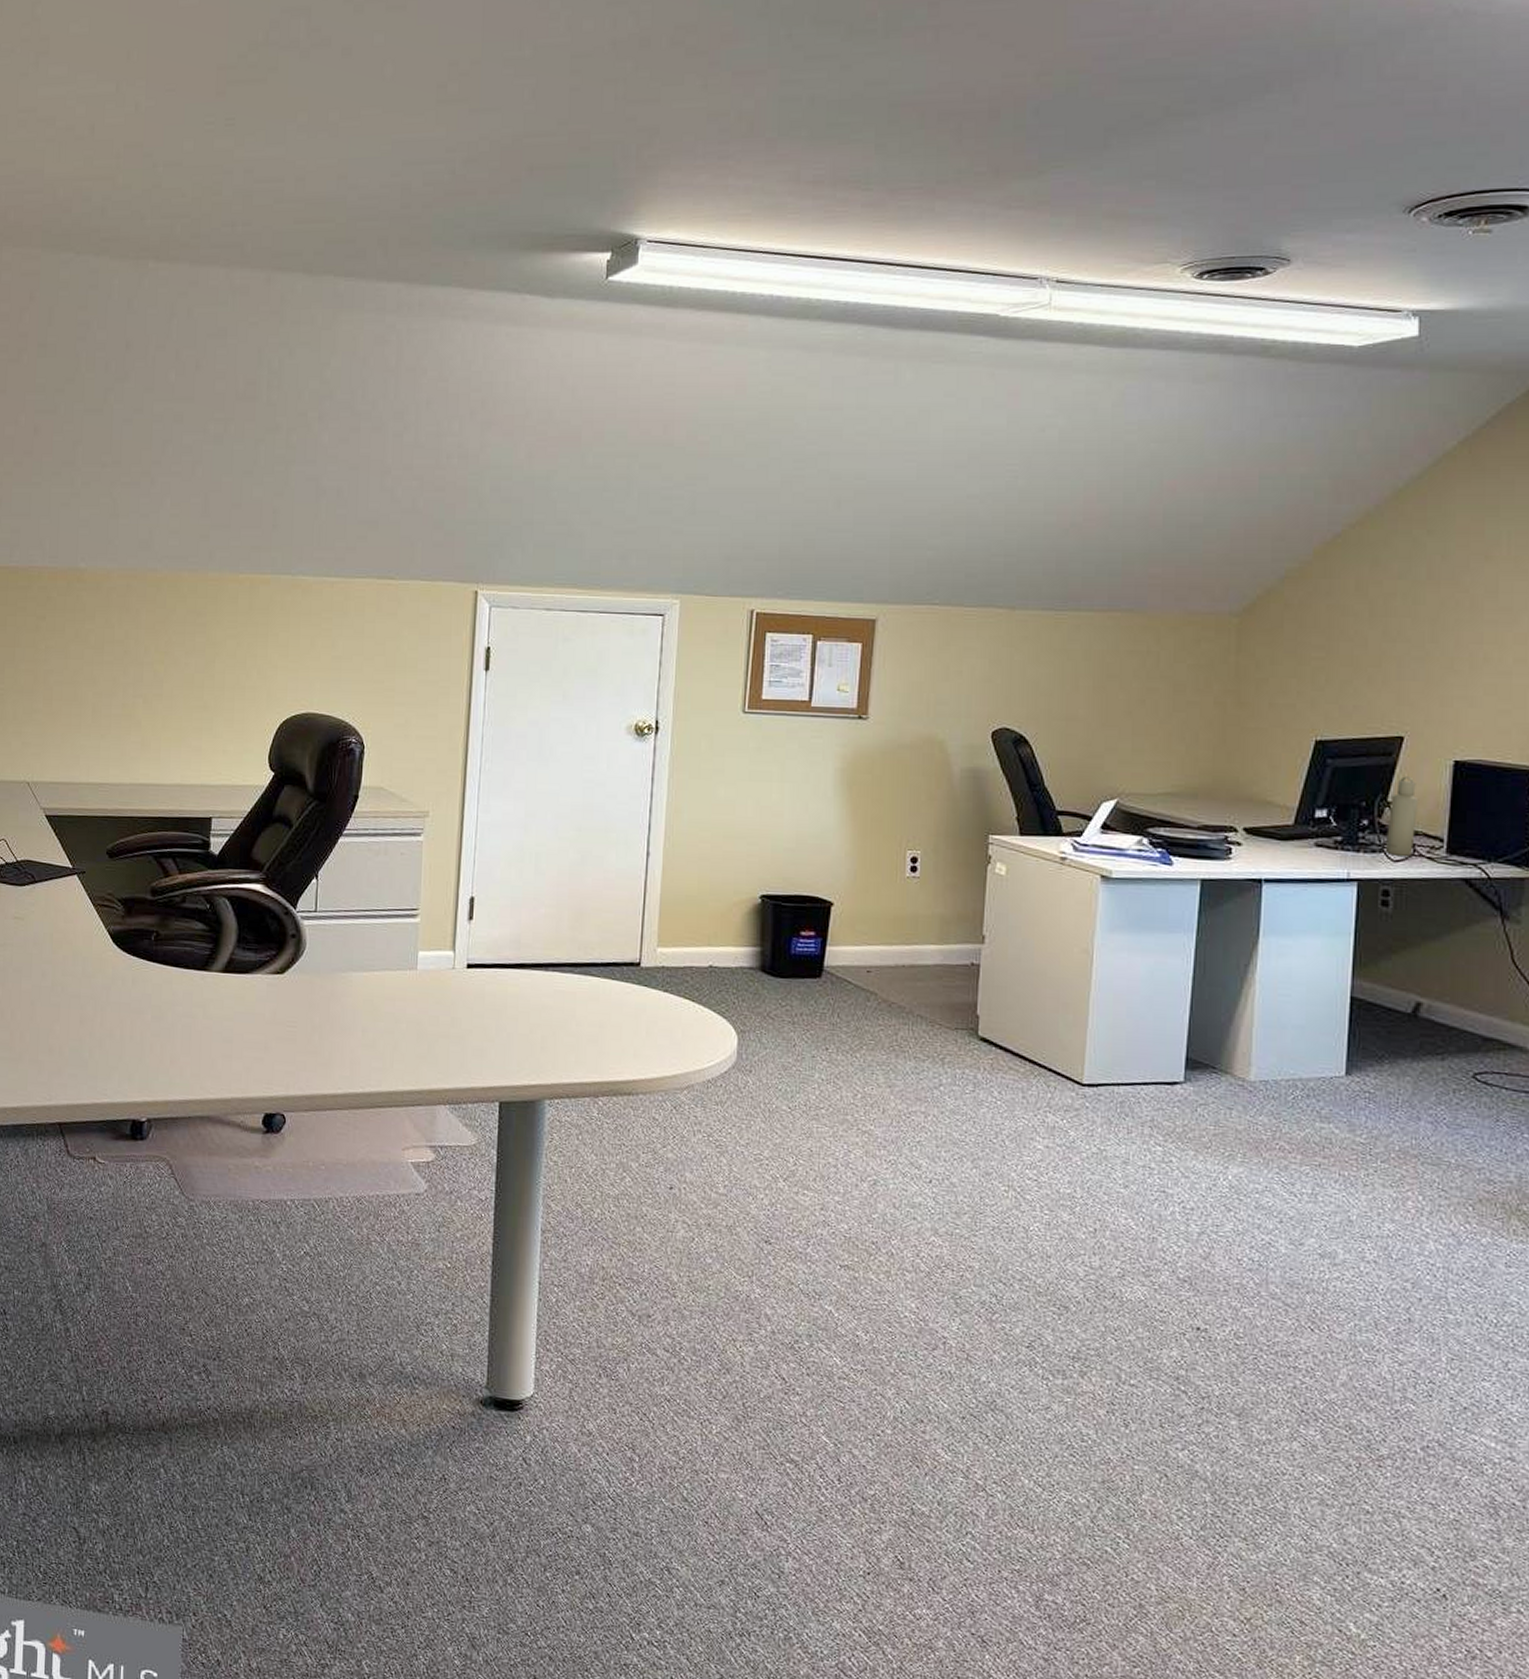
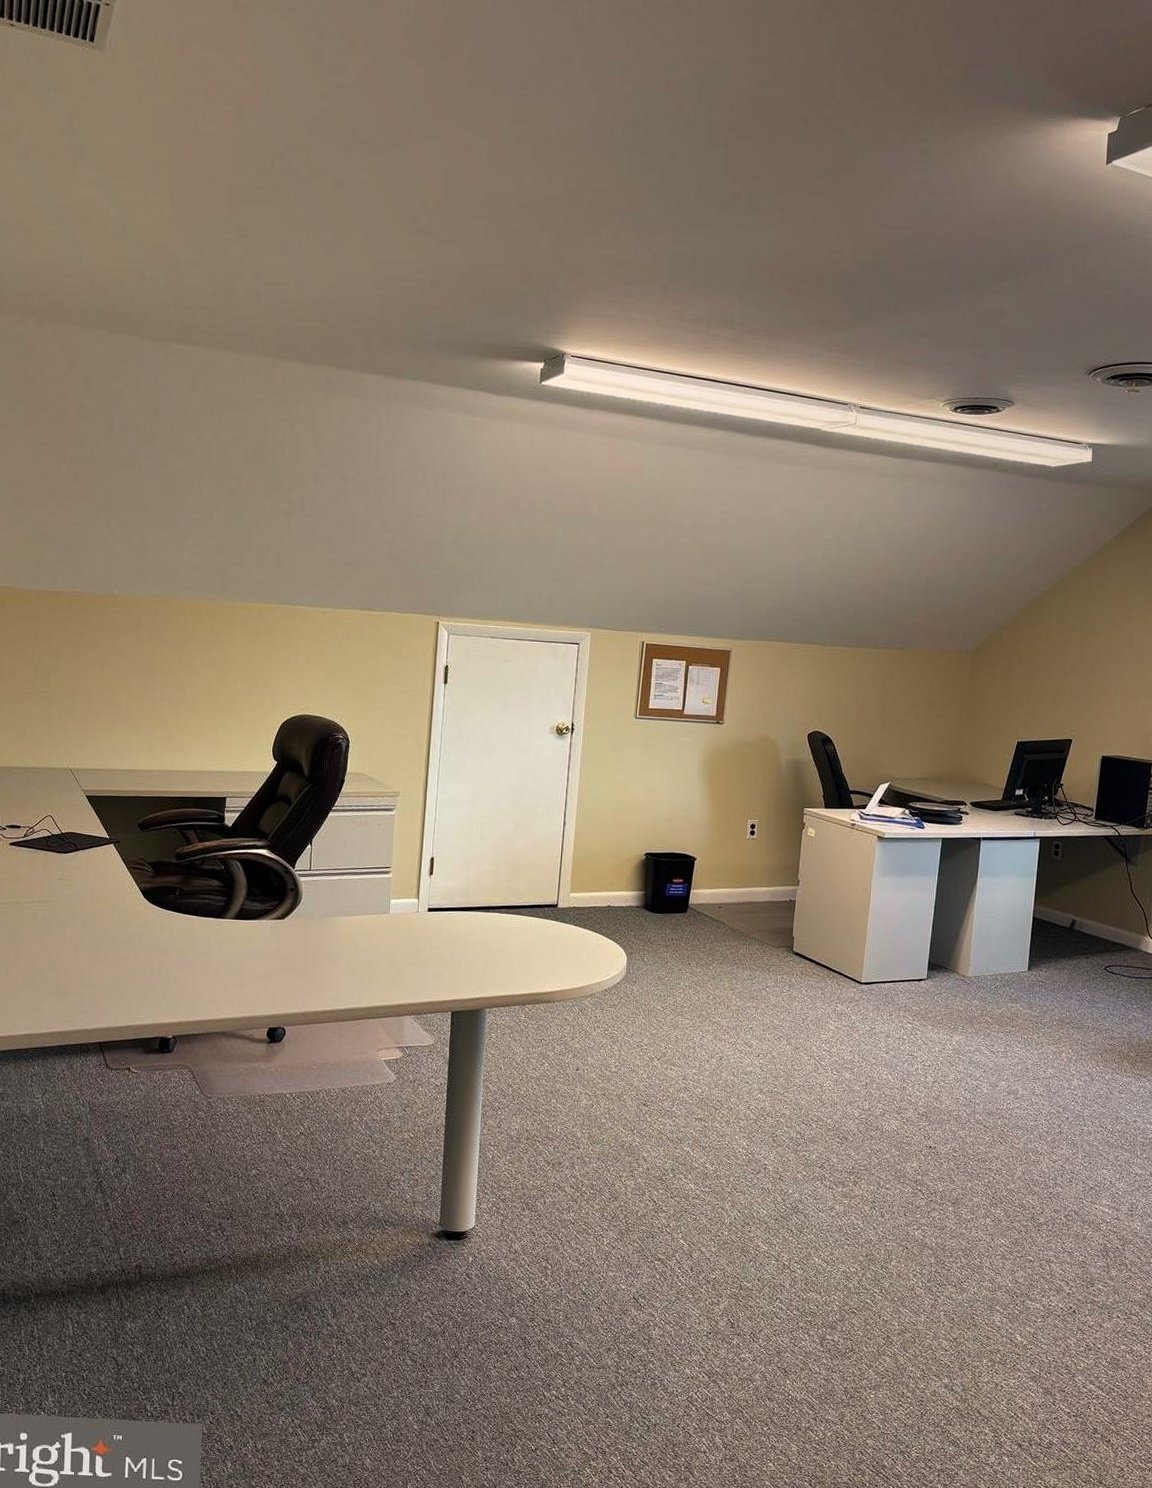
bottle: present [1384,776,1419,856] -> none [1057,766,1080,821]

